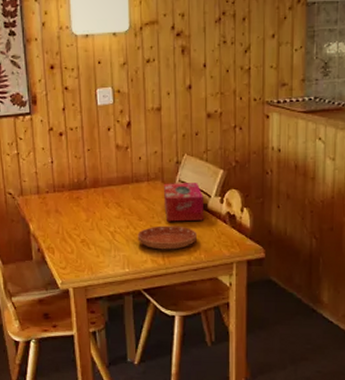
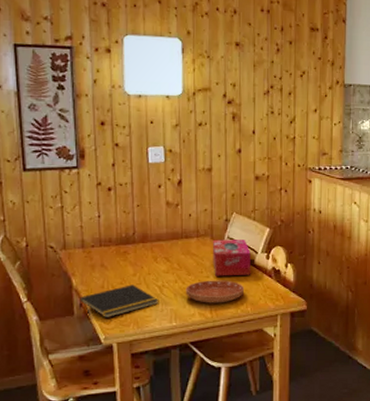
notepad: none [36,230,112,264] -> present [78,285,159,319]

